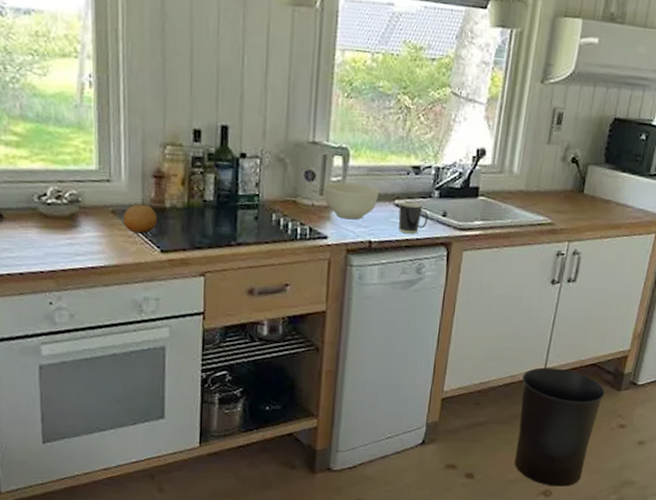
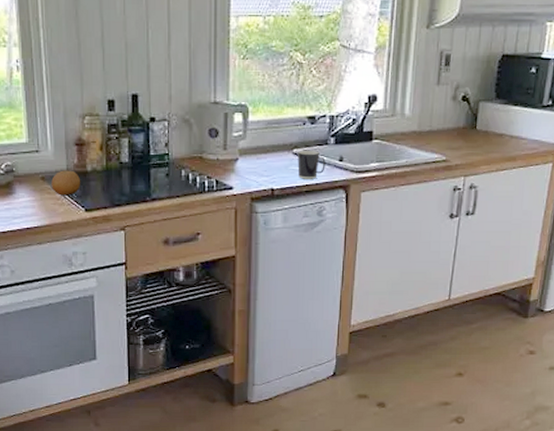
bowl: present [324,182,380,220] -> none [227,136,279,170]
waste bin: present [514,367,605,487] -> none [424,298,511,413]

